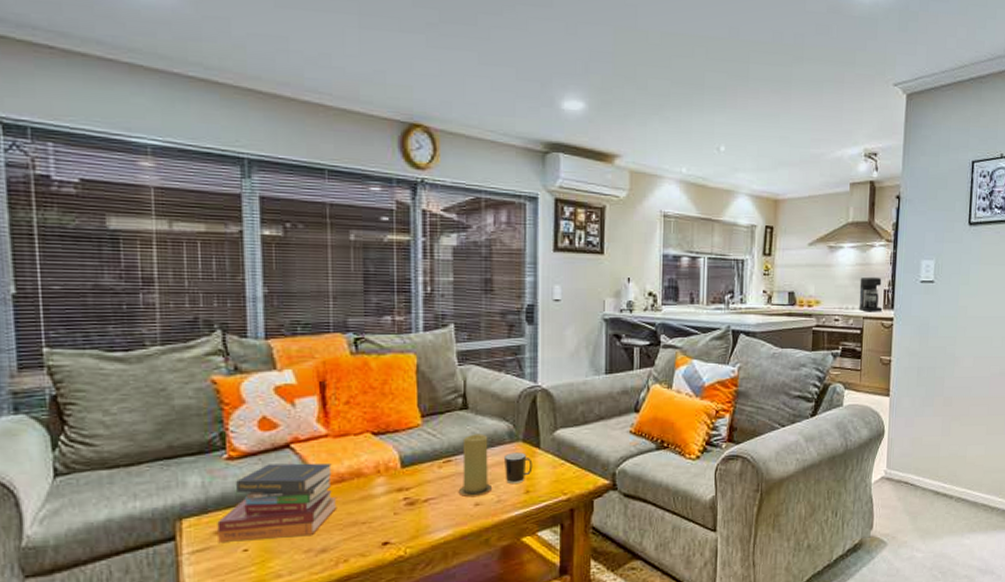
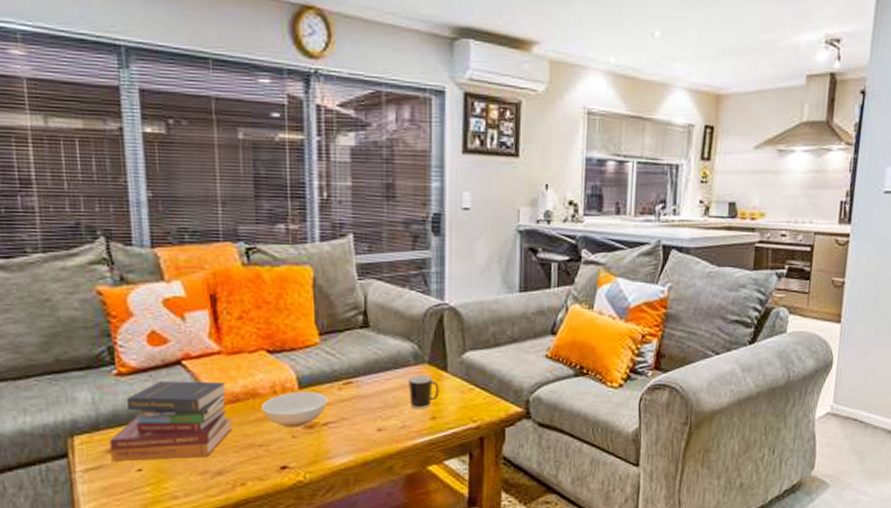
bowl: none [364,470,429,505] -> present [260,391,328,428]
candle: present [458,433,493,496] -> none [360,354,396,421]
coffee maker: present [859,276,883,312] -> none [811,185,839,227]

